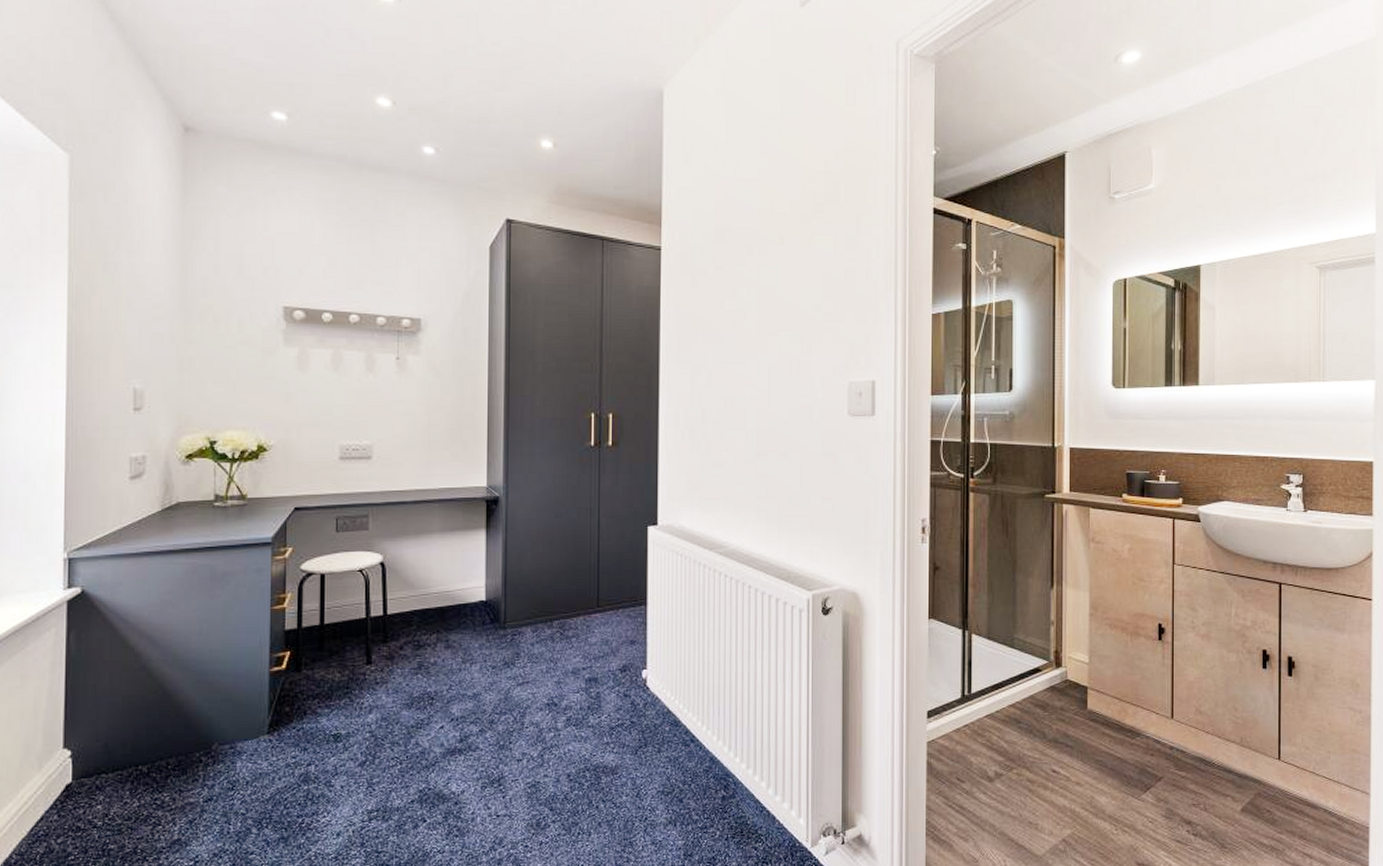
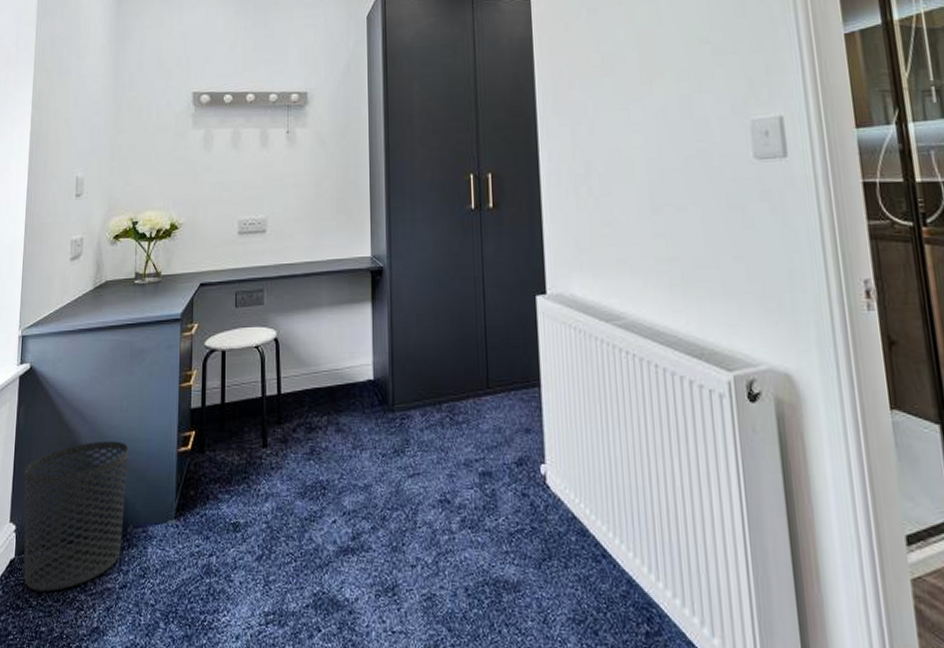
waste bin: none [79,663,212,812] -> present [23,440,129,592]

